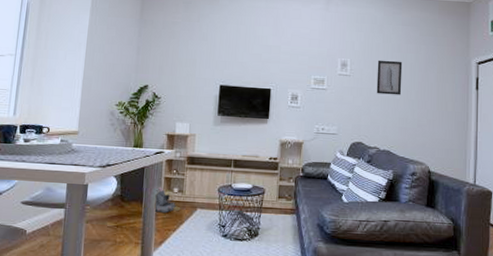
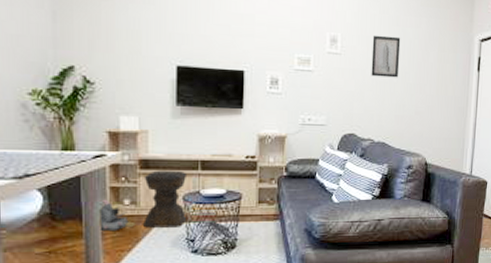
stool: none [187,166,223,214] -> present [143,170,188,228]

